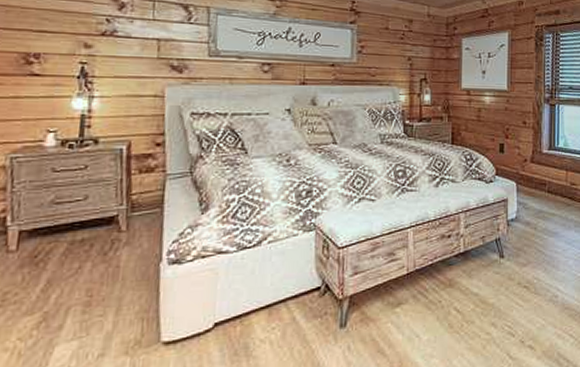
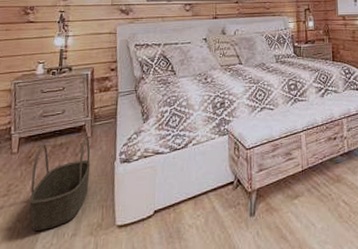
basket: none [35,231,126,352] -> present [29,137,91,232]

